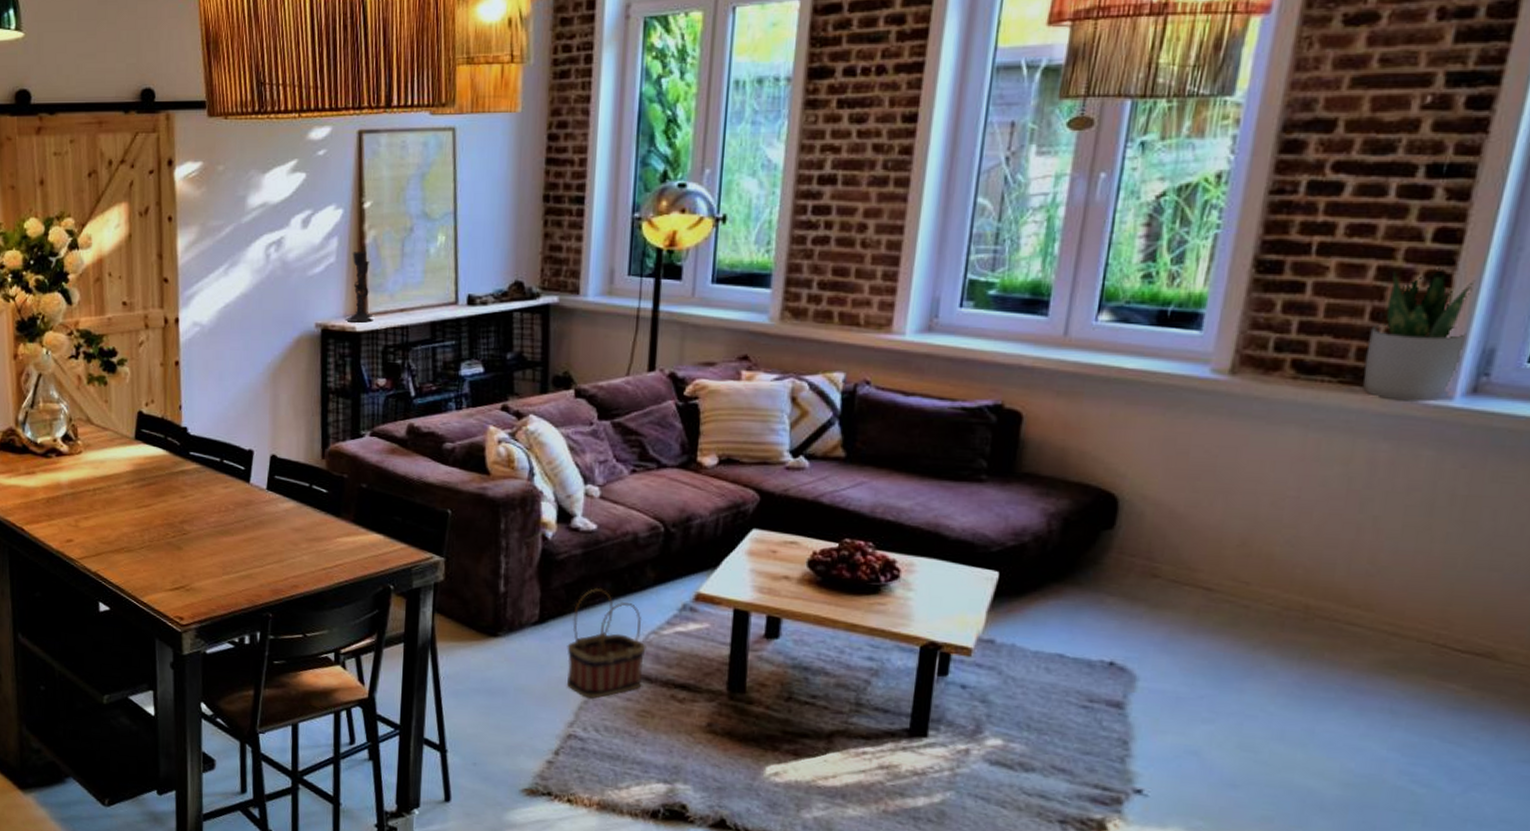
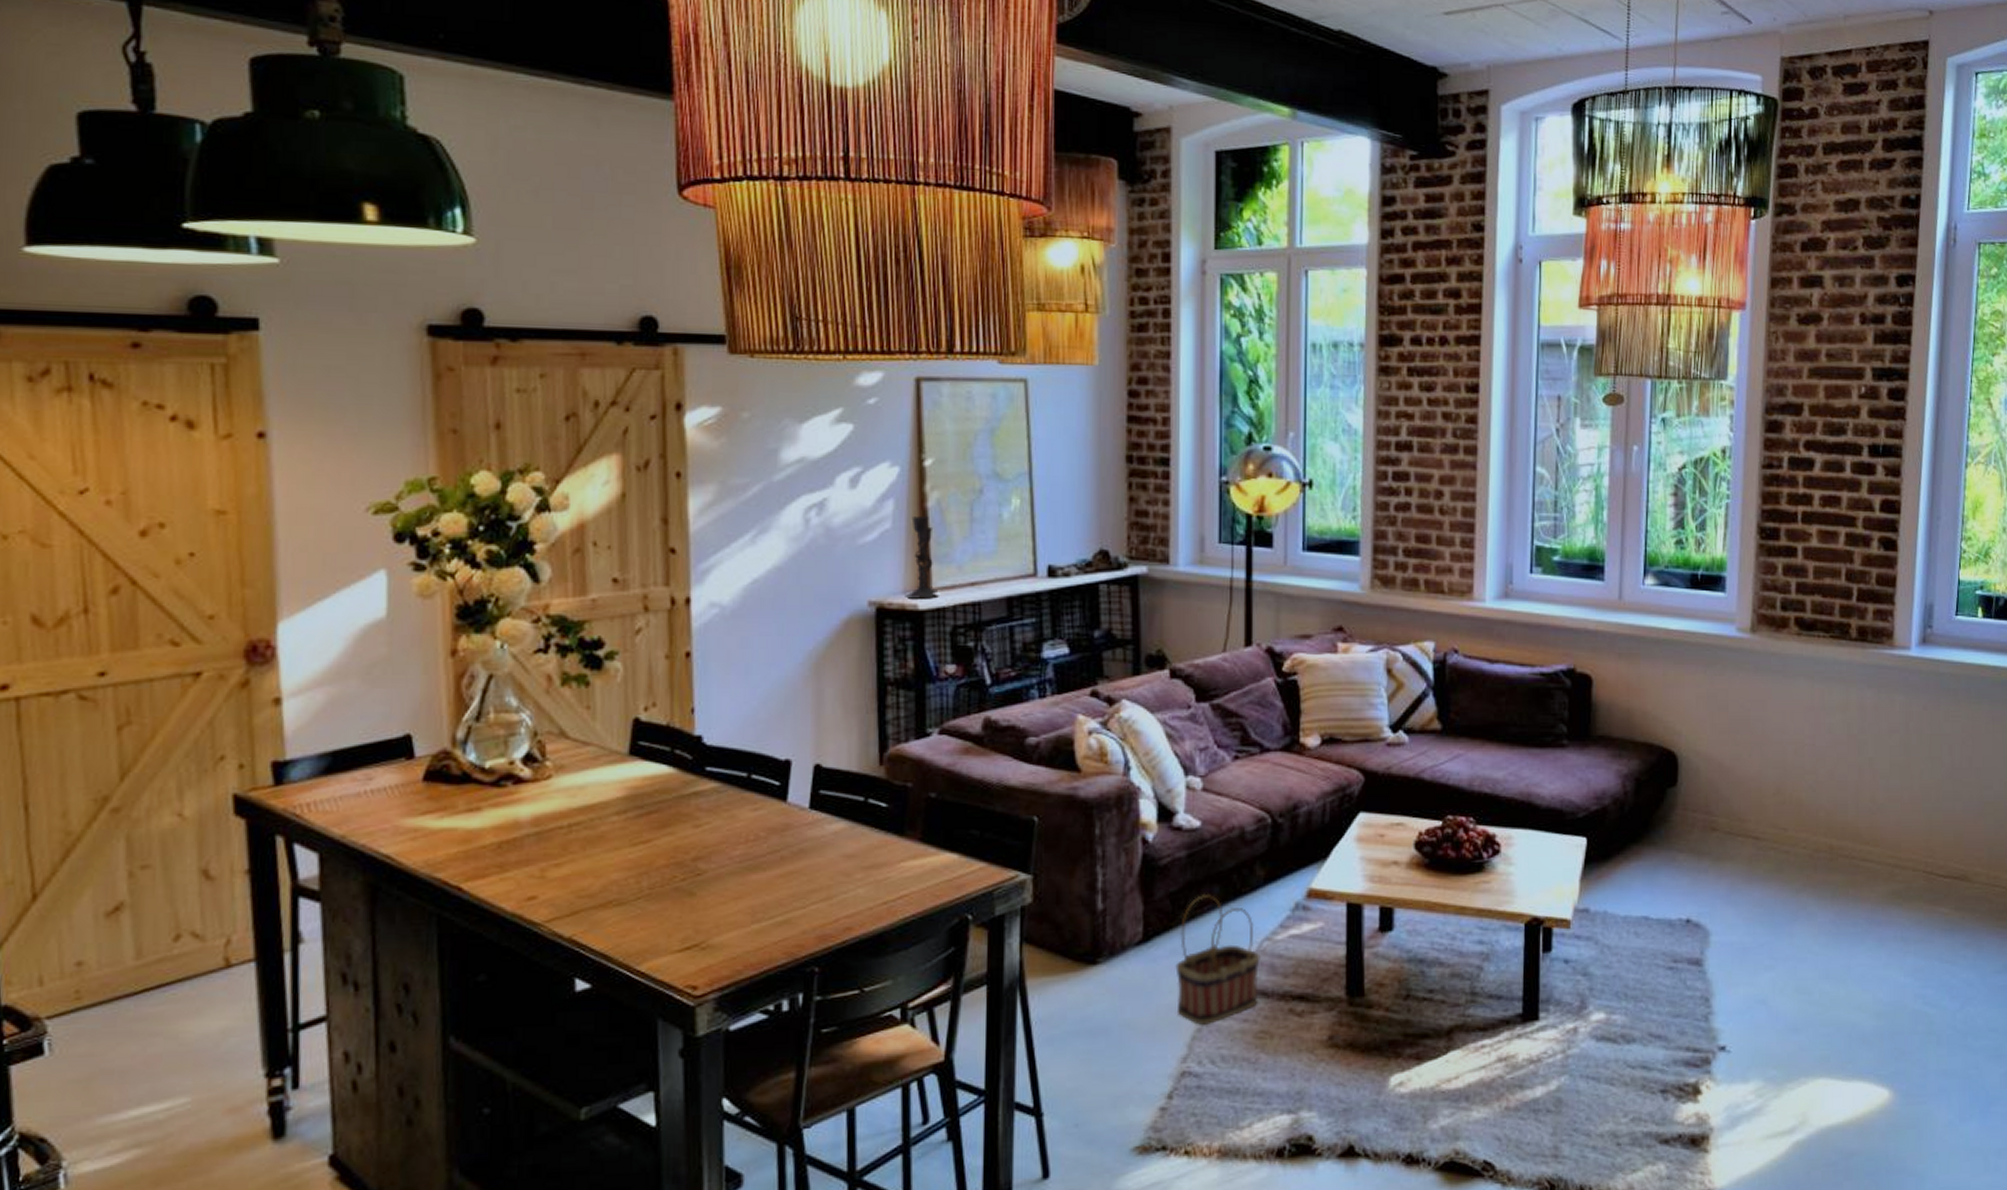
planter: present [1363,265,1476,402] -> none [1846,532,1913,652]

